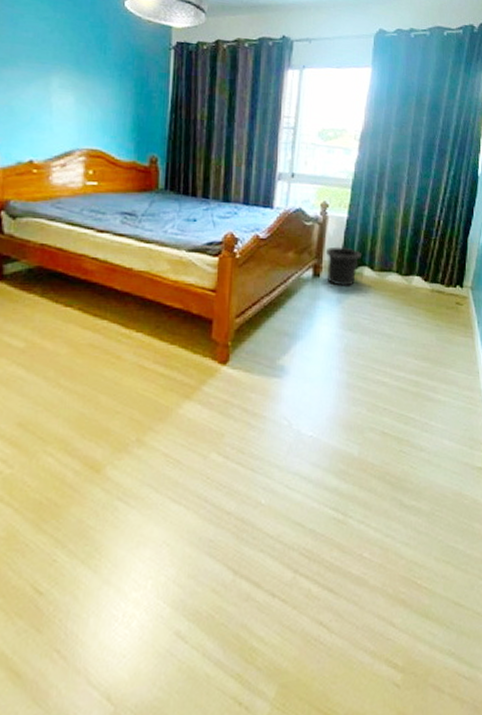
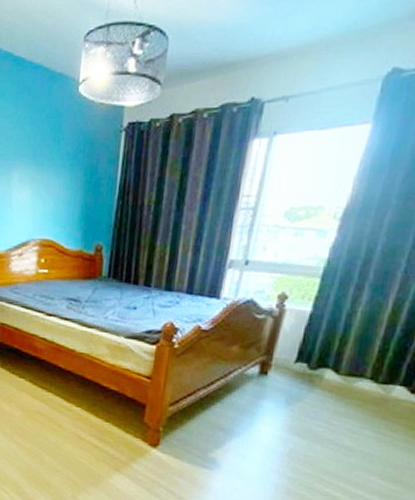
trash can: present [325,246,361,288] -> none [275,343,324,390]

